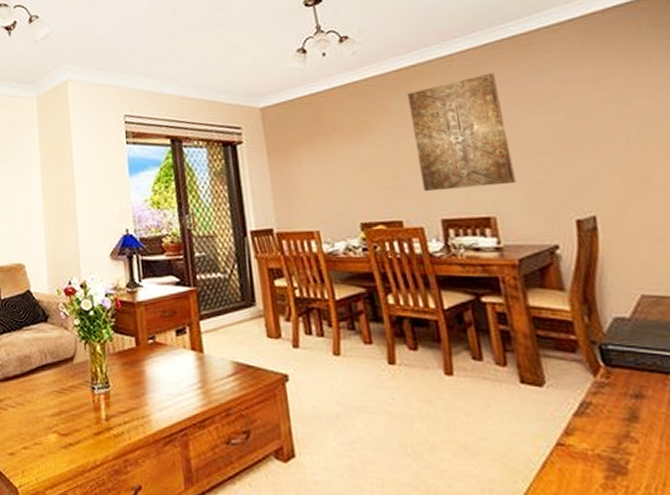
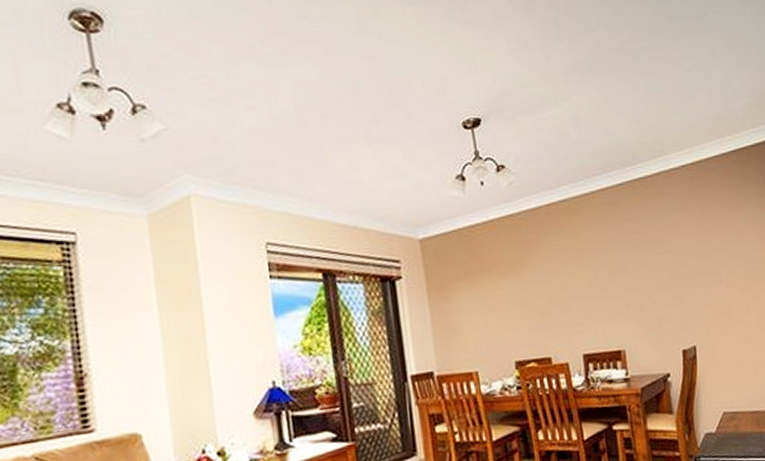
wall art: present [407,72,516,192] -> none [556,212,641,328]

